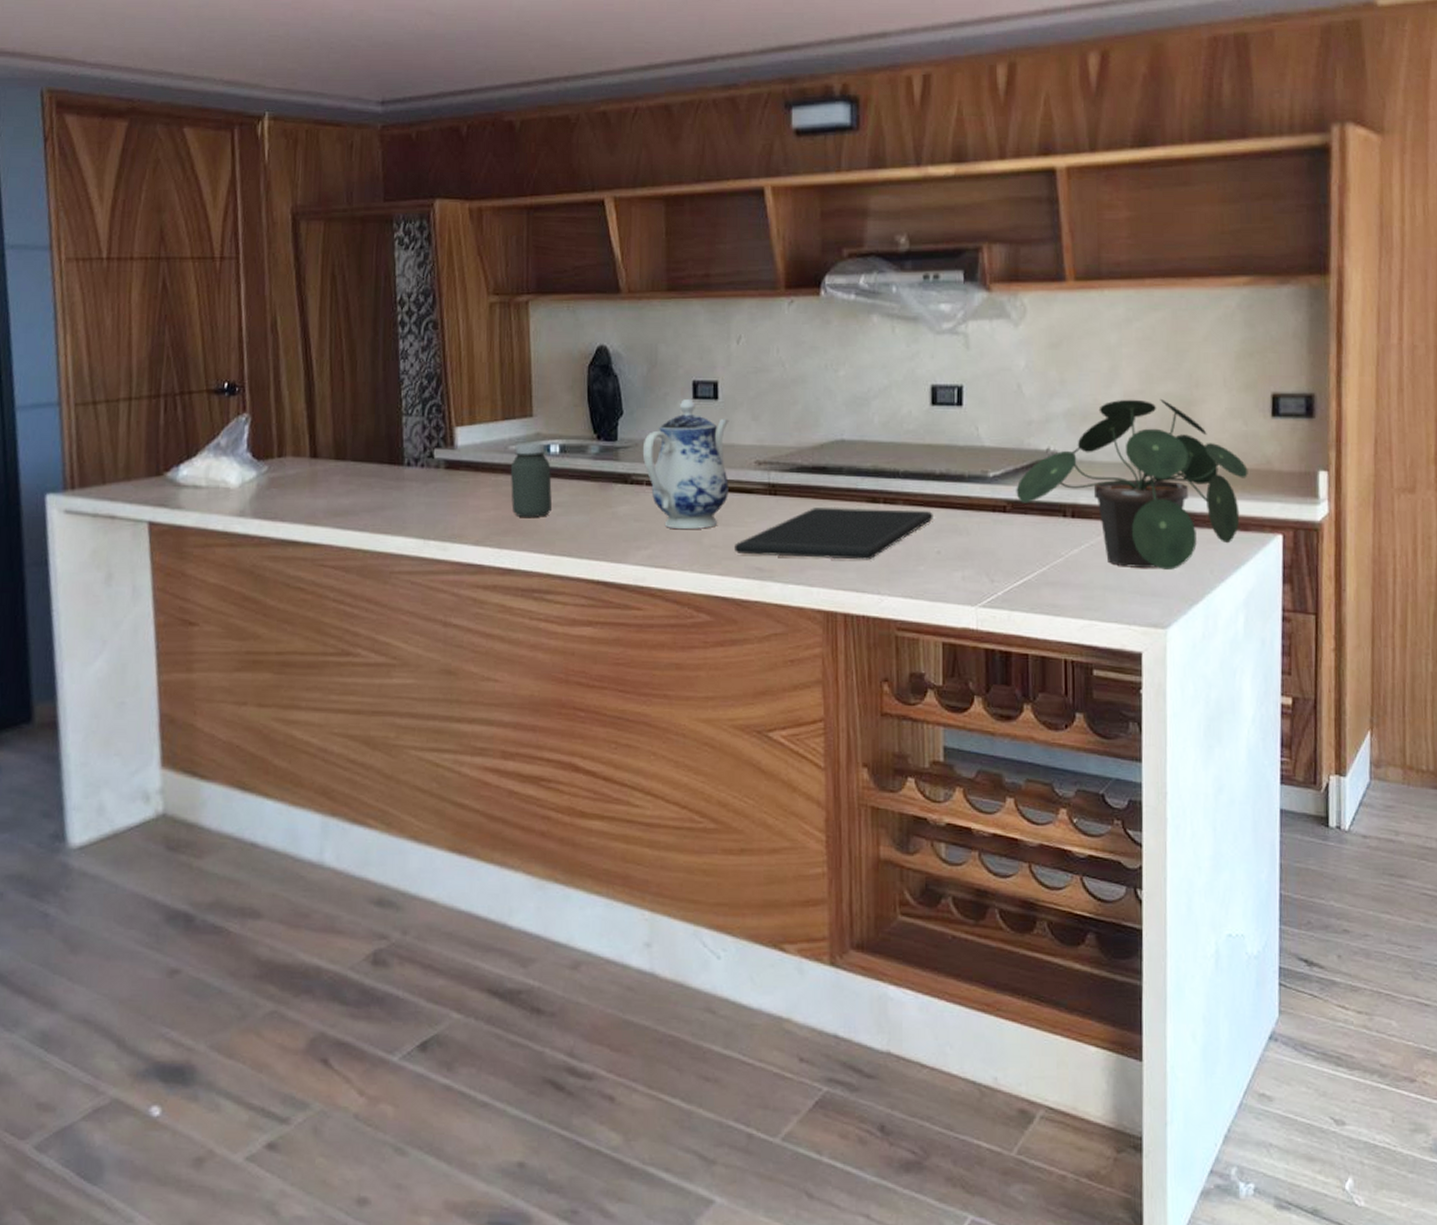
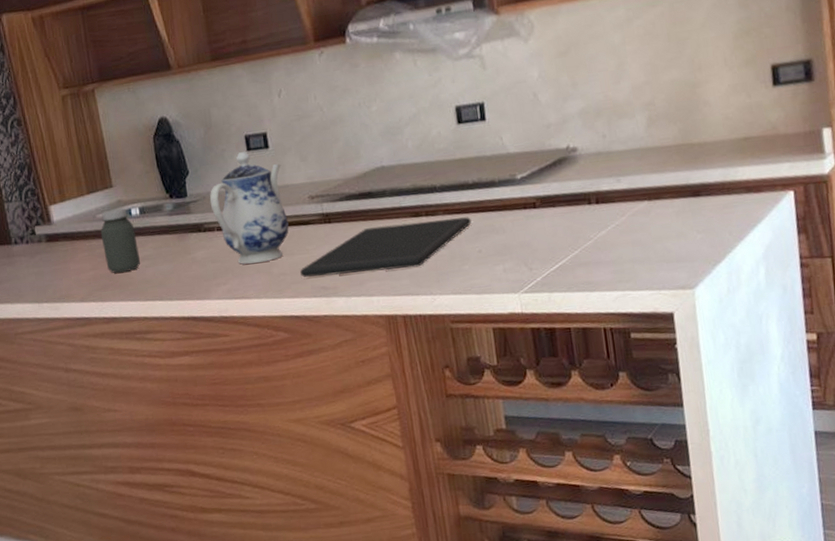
potted plant: present [1016,398,1248,570] -> none [542,85,756,241]

